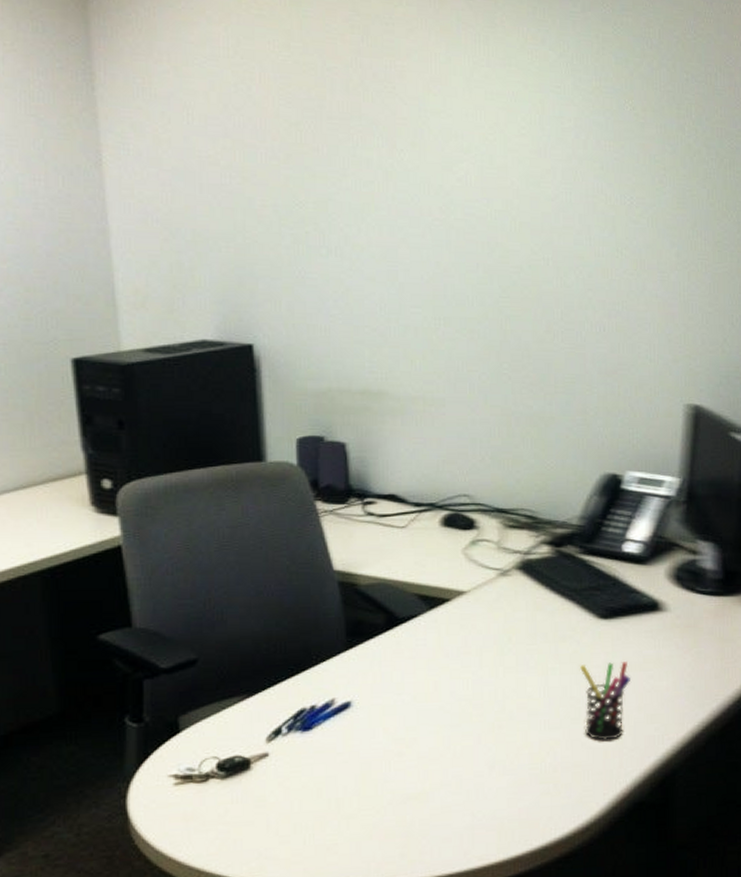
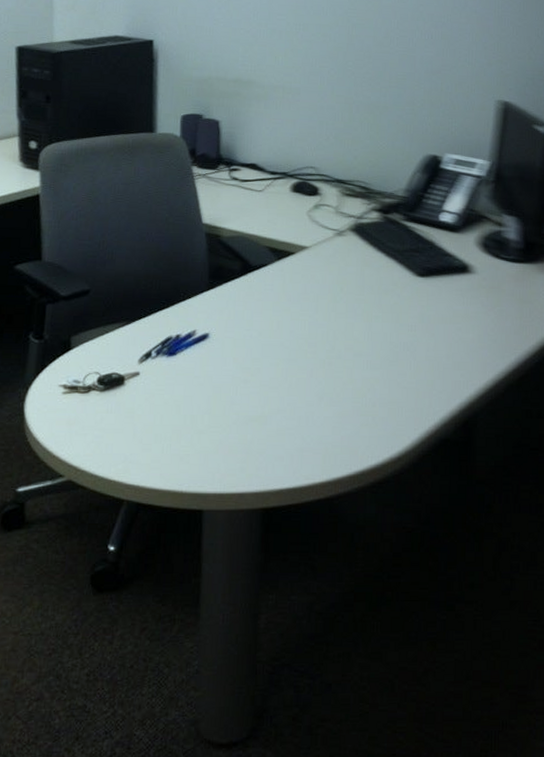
pen holder: present [580,662,632,741] -> none [399,314,442,382]

